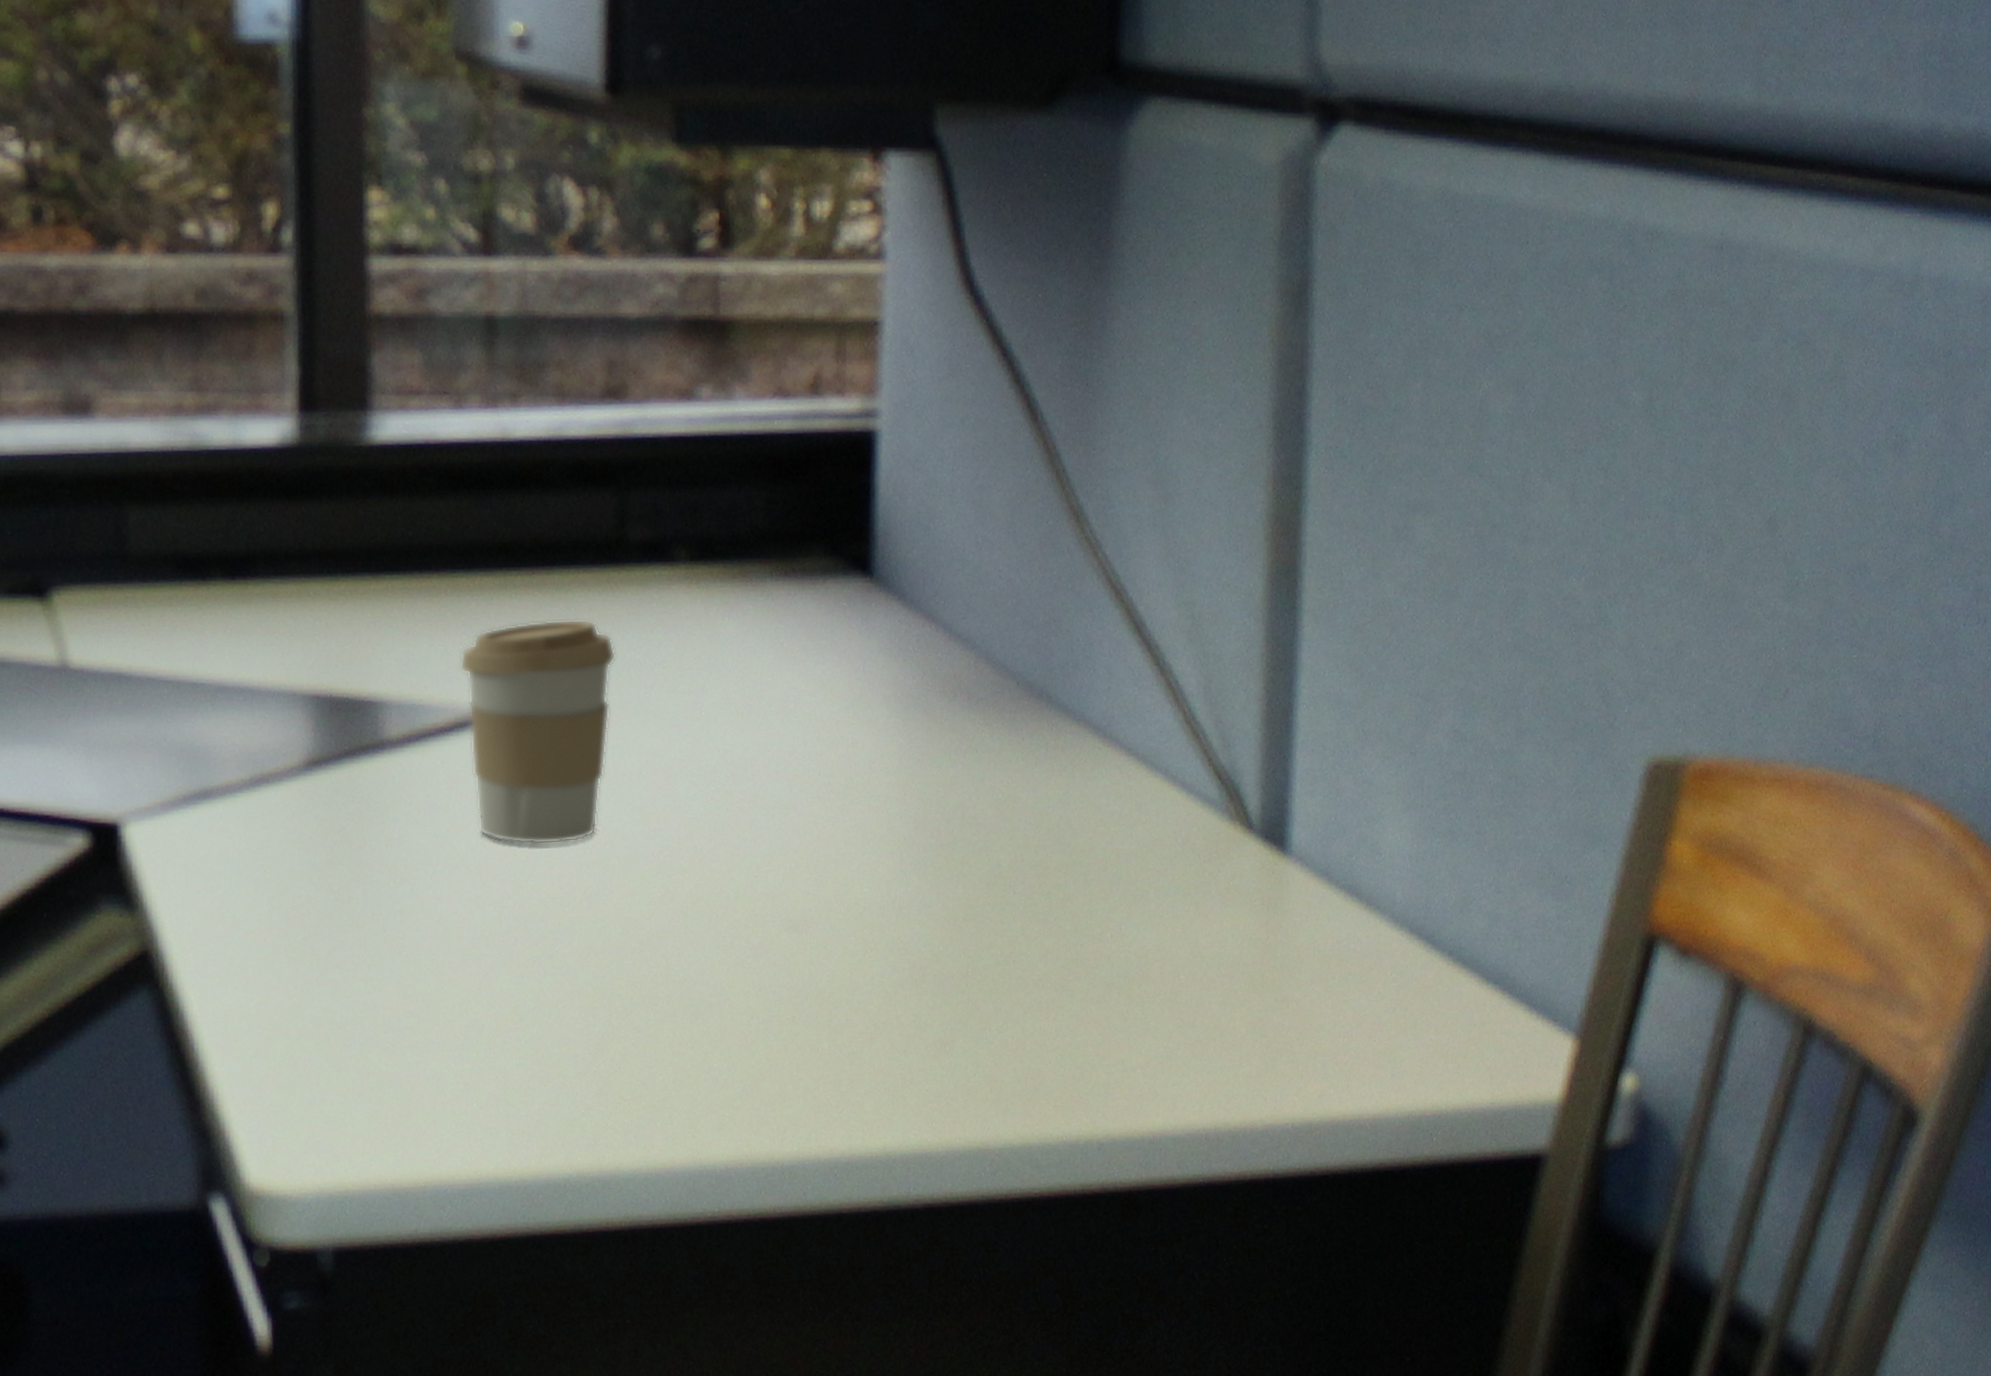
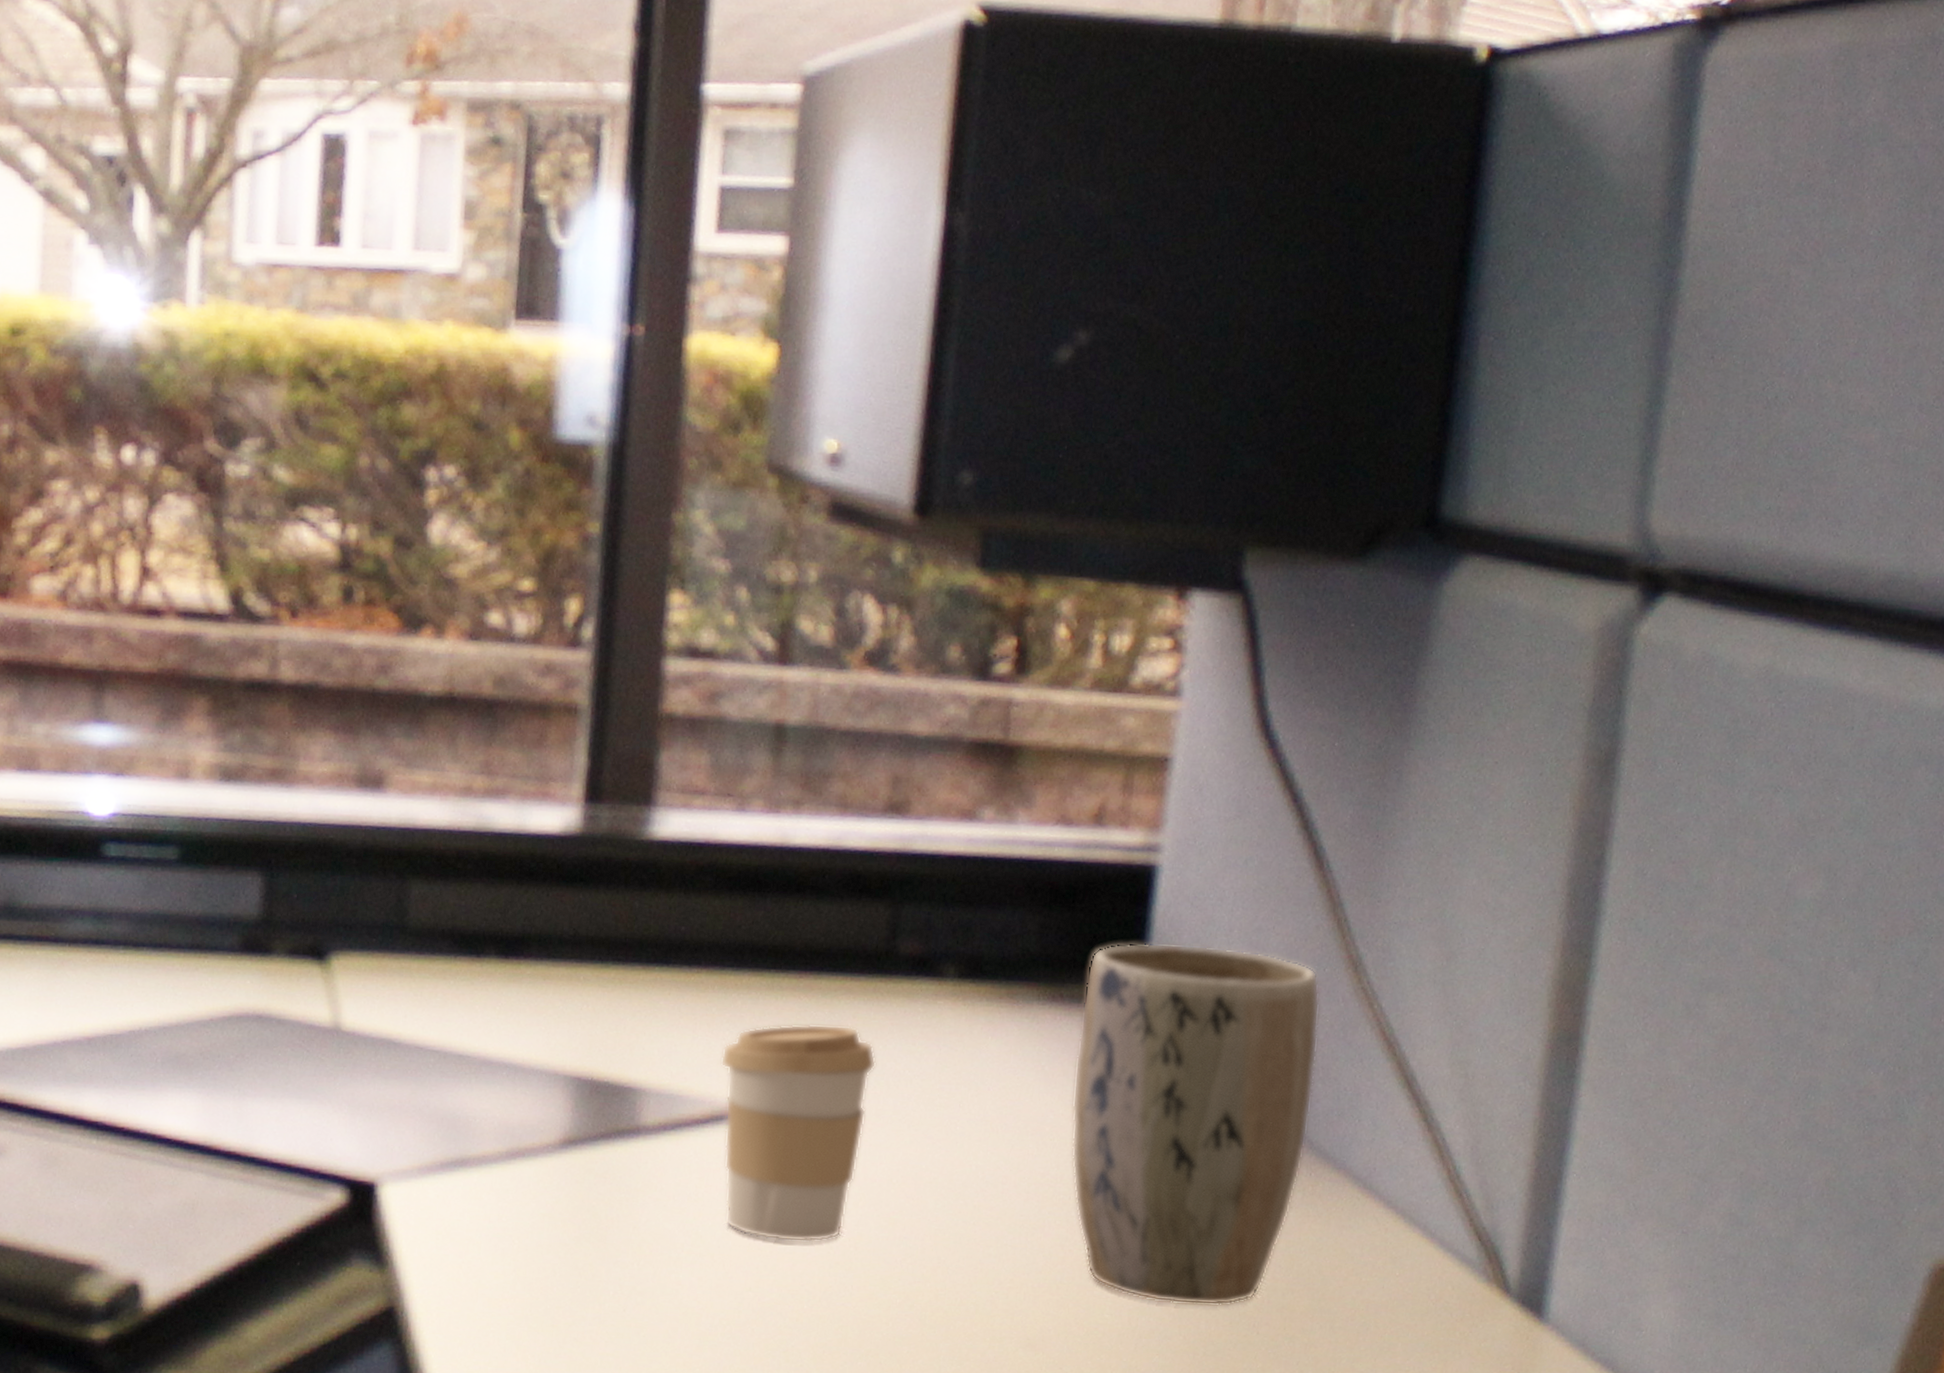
plant pot: none [813,507,1048,871] -> present [1071,942,1320,1306]

